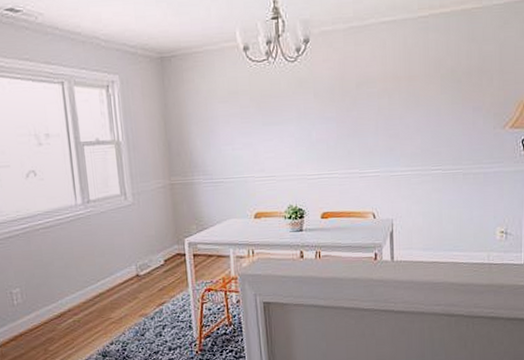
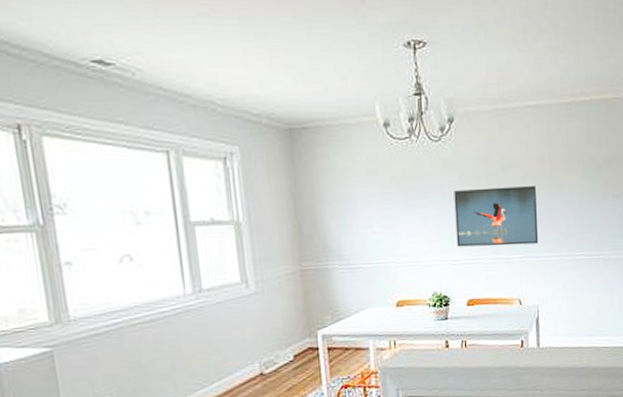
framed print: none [309,101,394,163] -> present [454,186,539,247]

